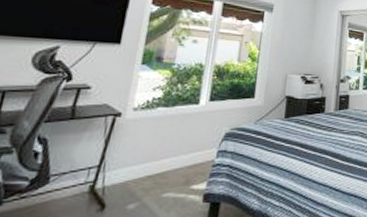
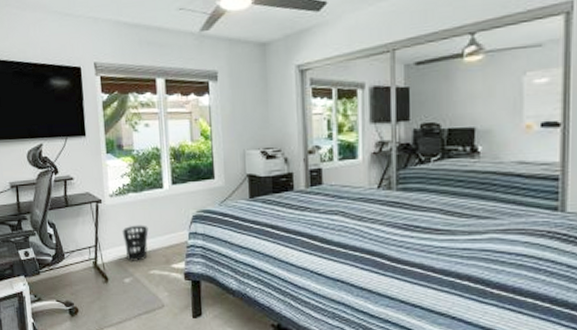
wastebasket: none [137,142,173,185] -> present [122,225,149,263]

